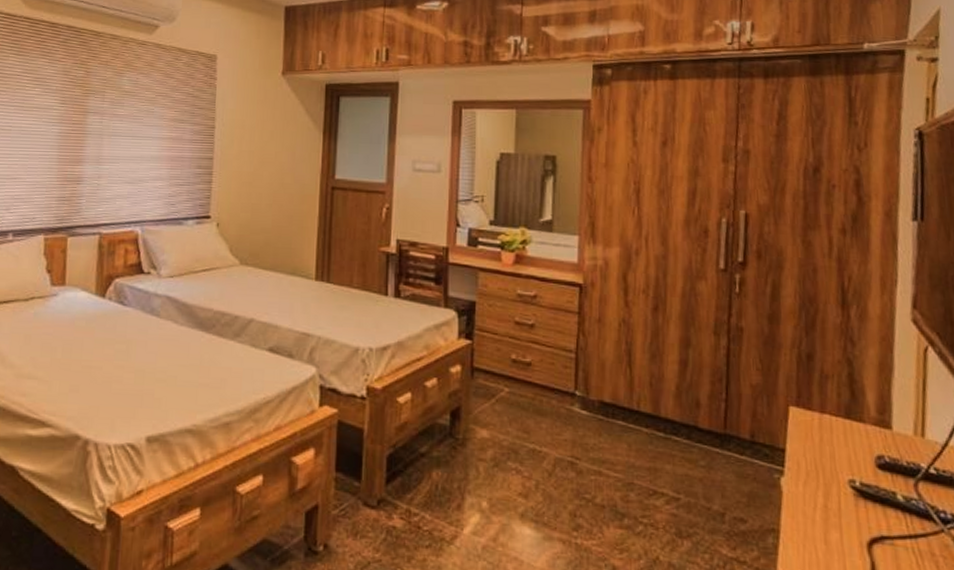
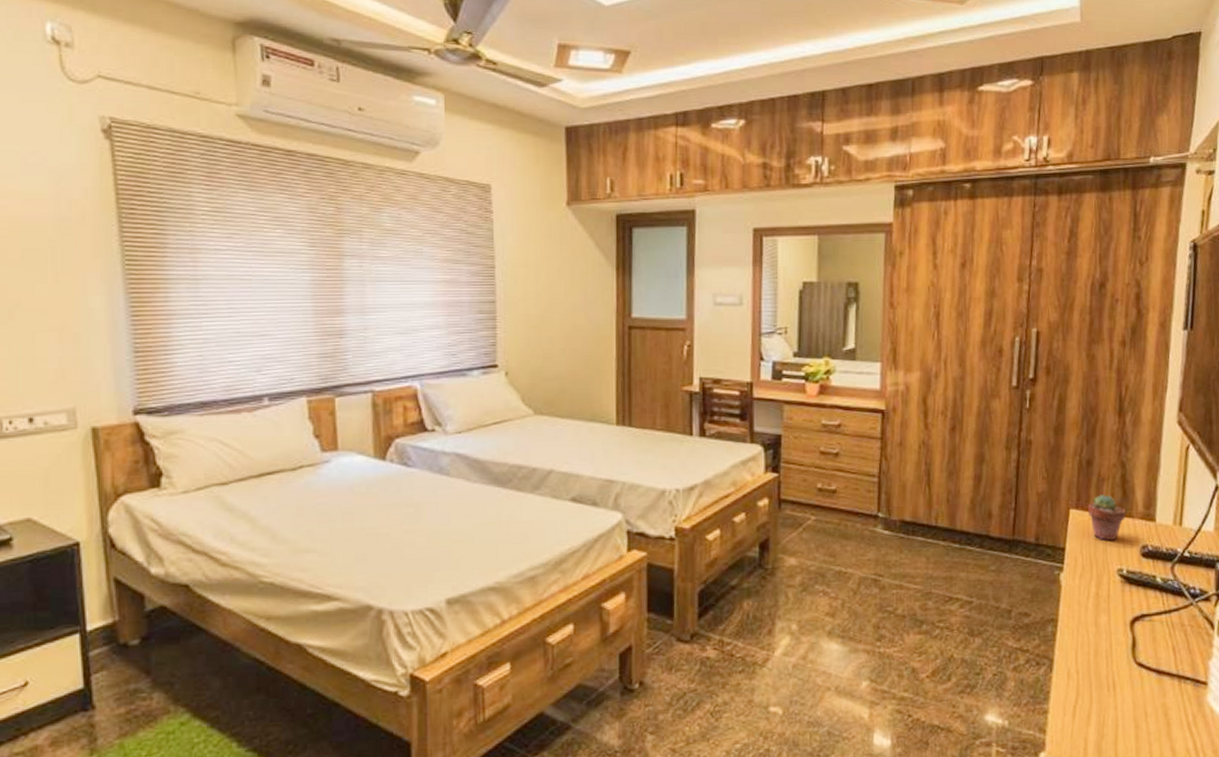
potted succulent: none [810,393,856,447] -> present [1087,494,1126,541]

